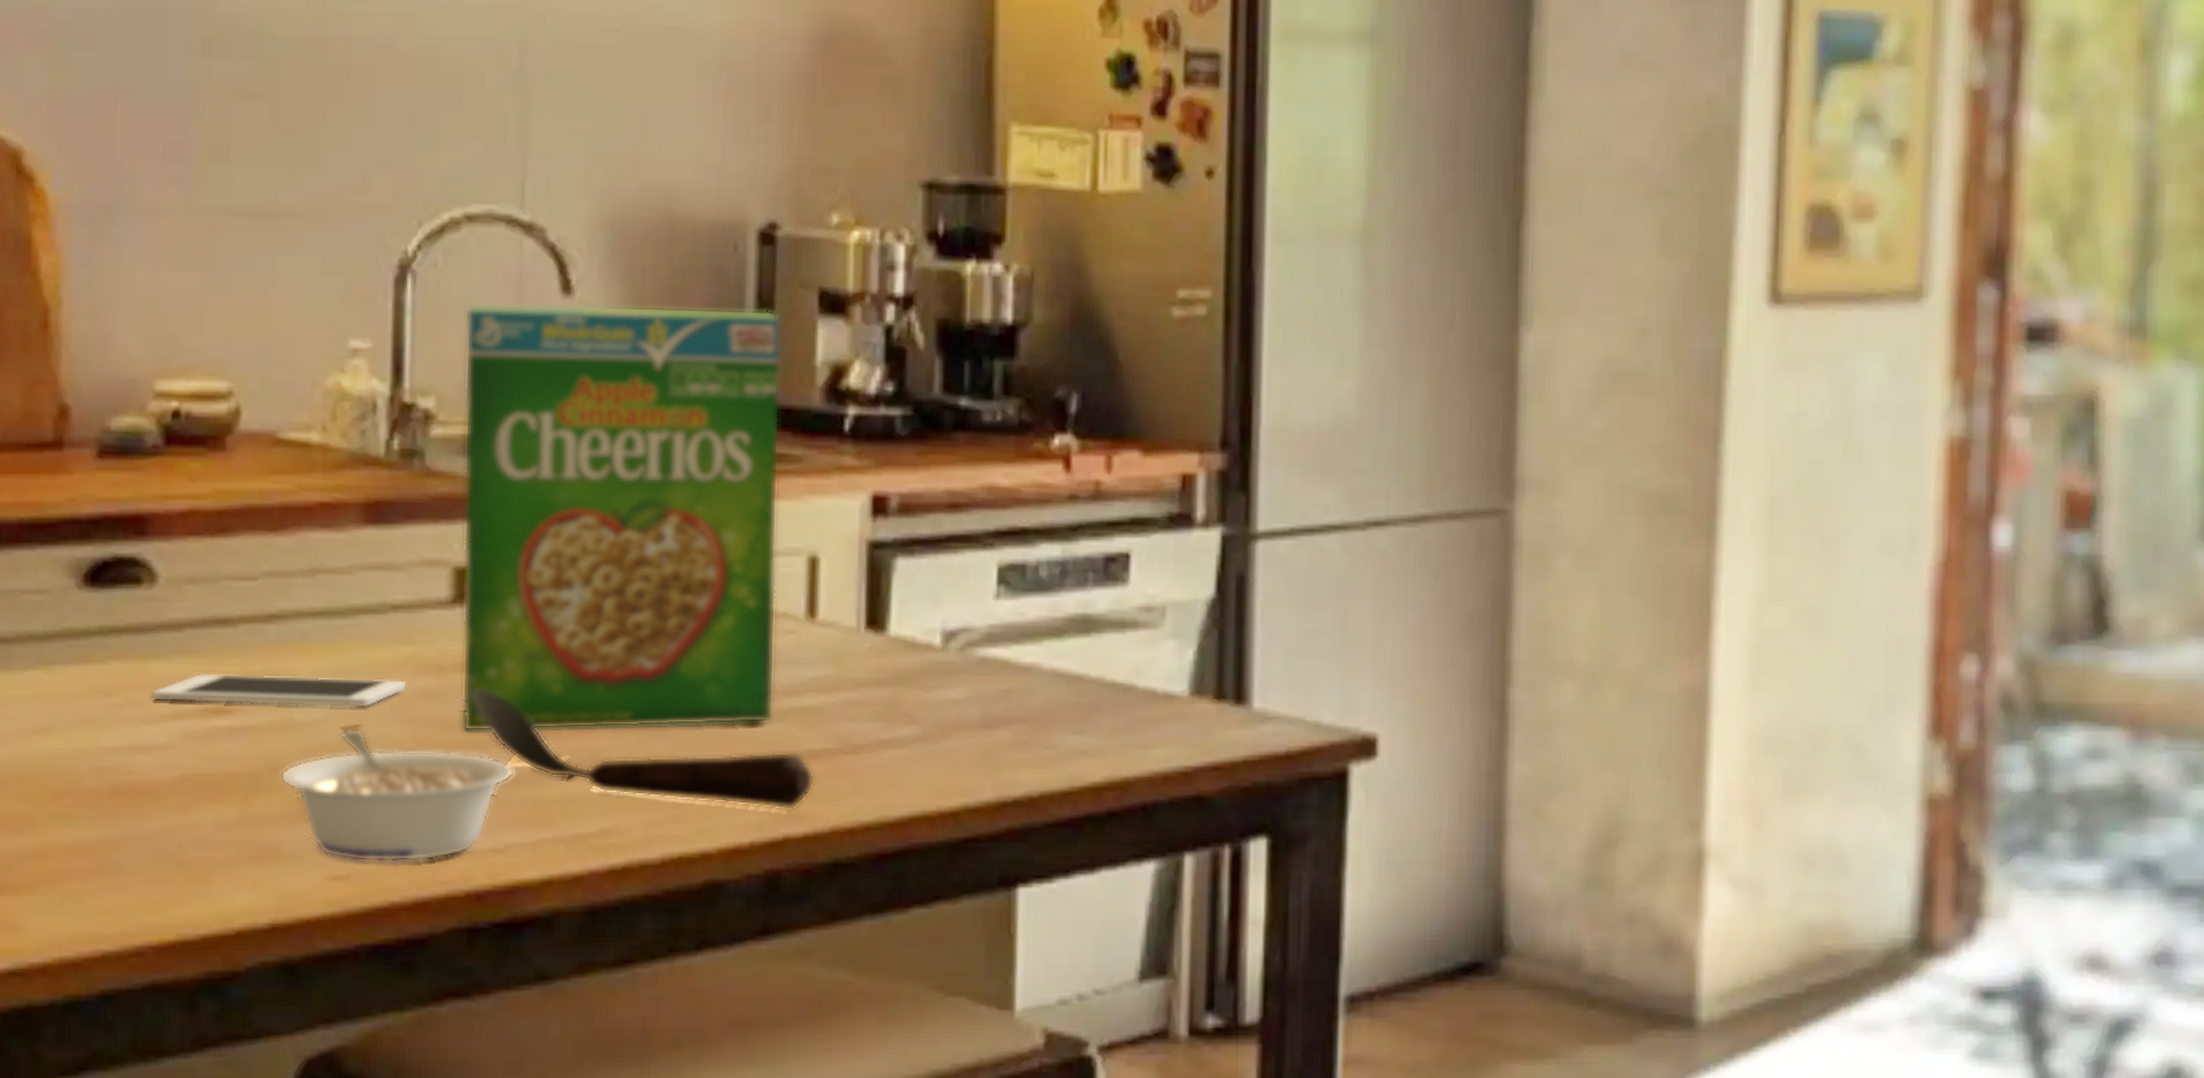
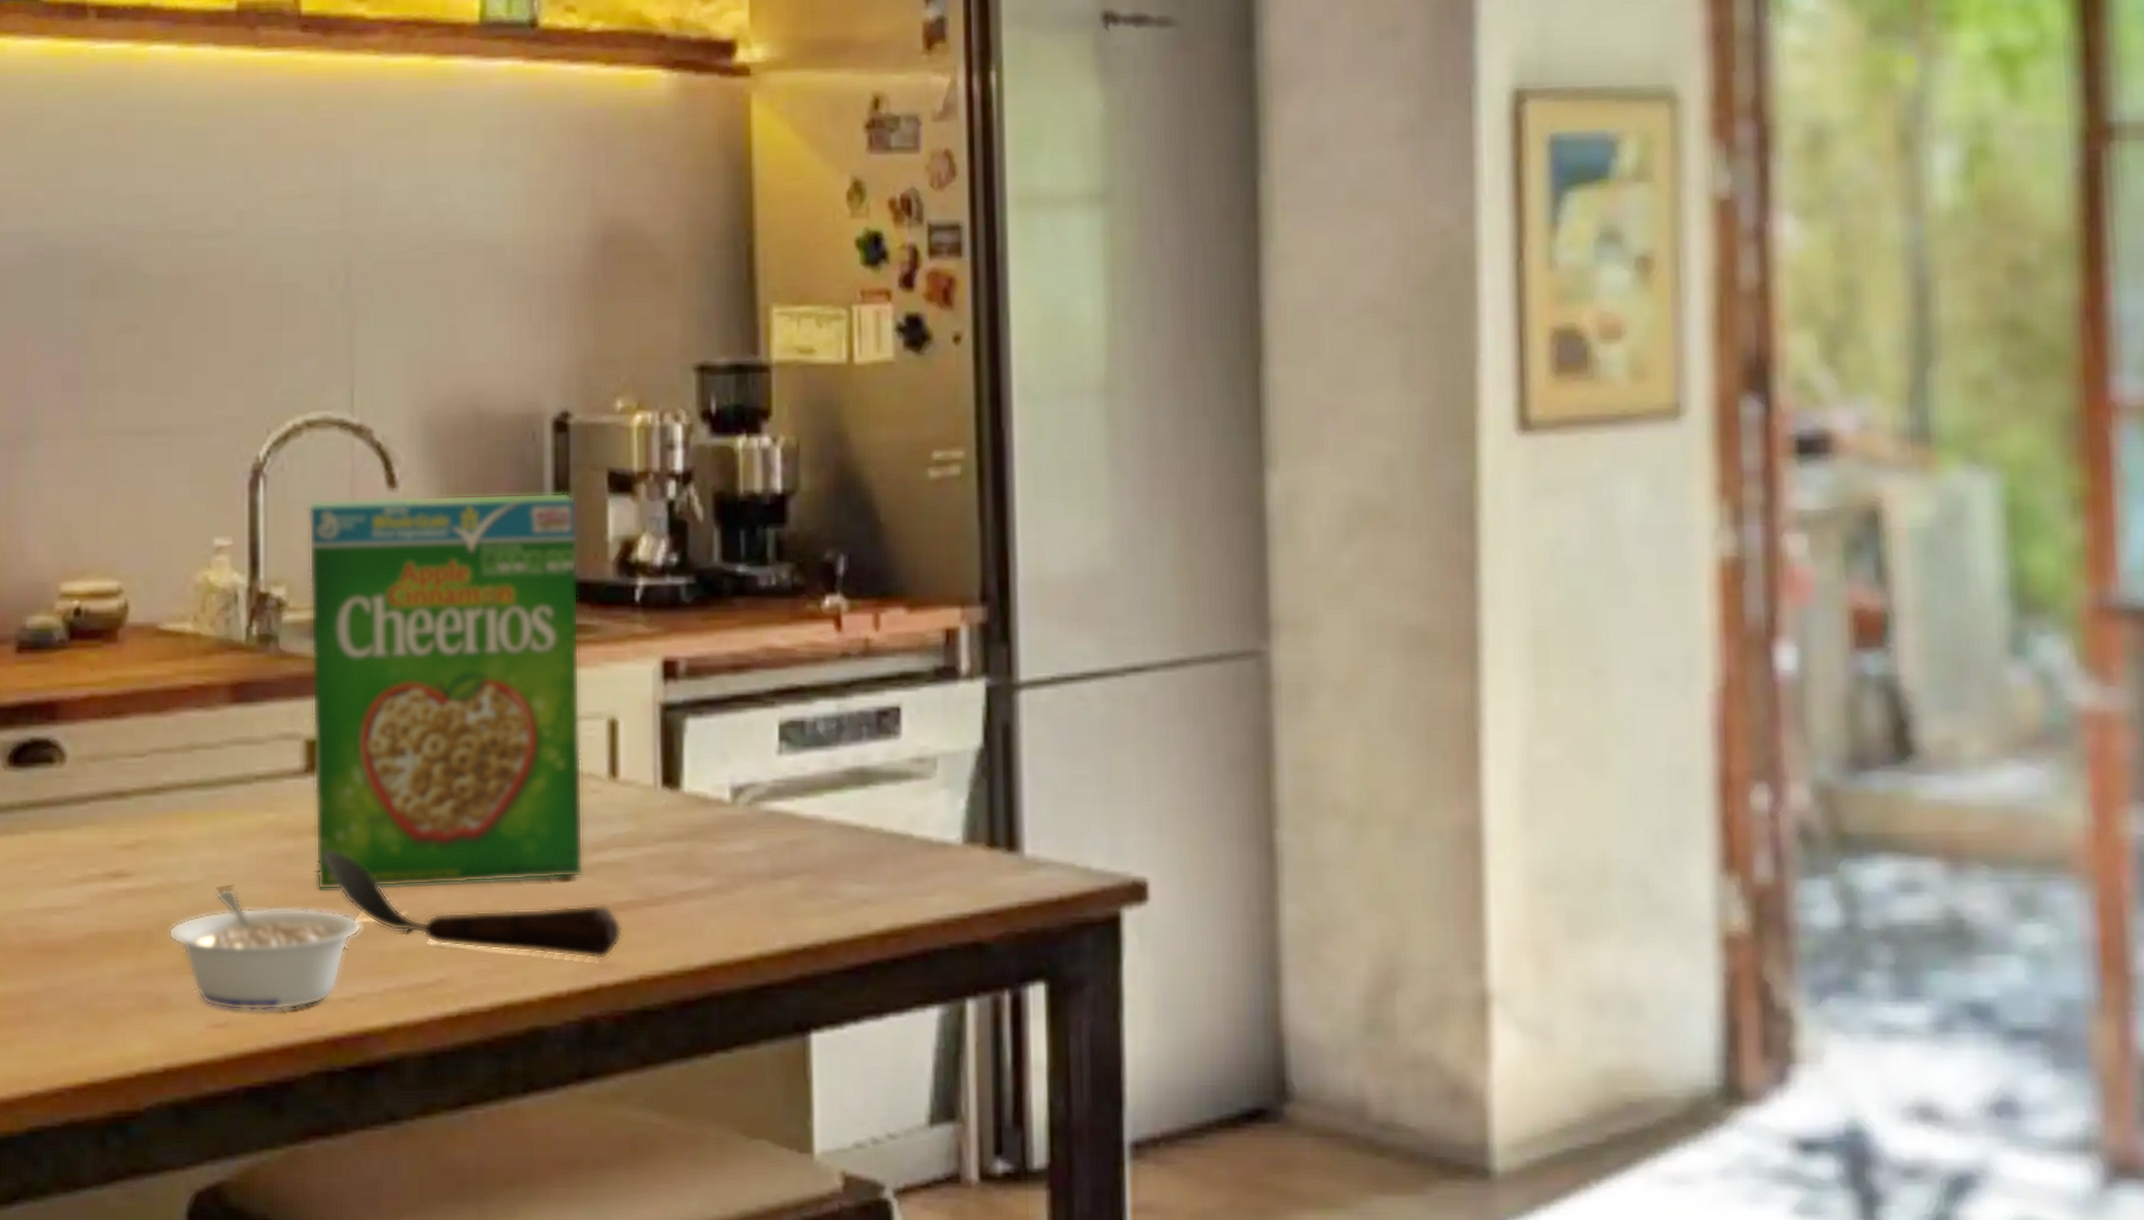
cell phone: present [152,674,405,708] -> none [64,842,268,870]

